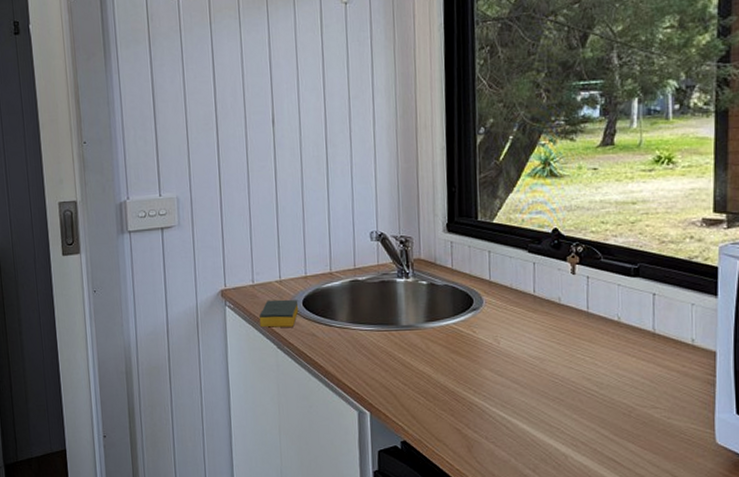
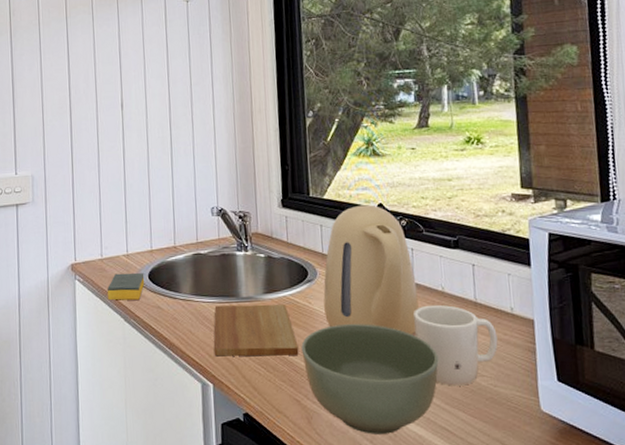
cutting board: none [371,333,461,385] -> present [213,304,299,357]
bowl: none [463,354,610,464] -> present [301,324,439,434]
kettle: none [489,229,591,366] -> present [323,205,419,335]
mug: none [584,335,675,418] -> present [412,304,498,386]

